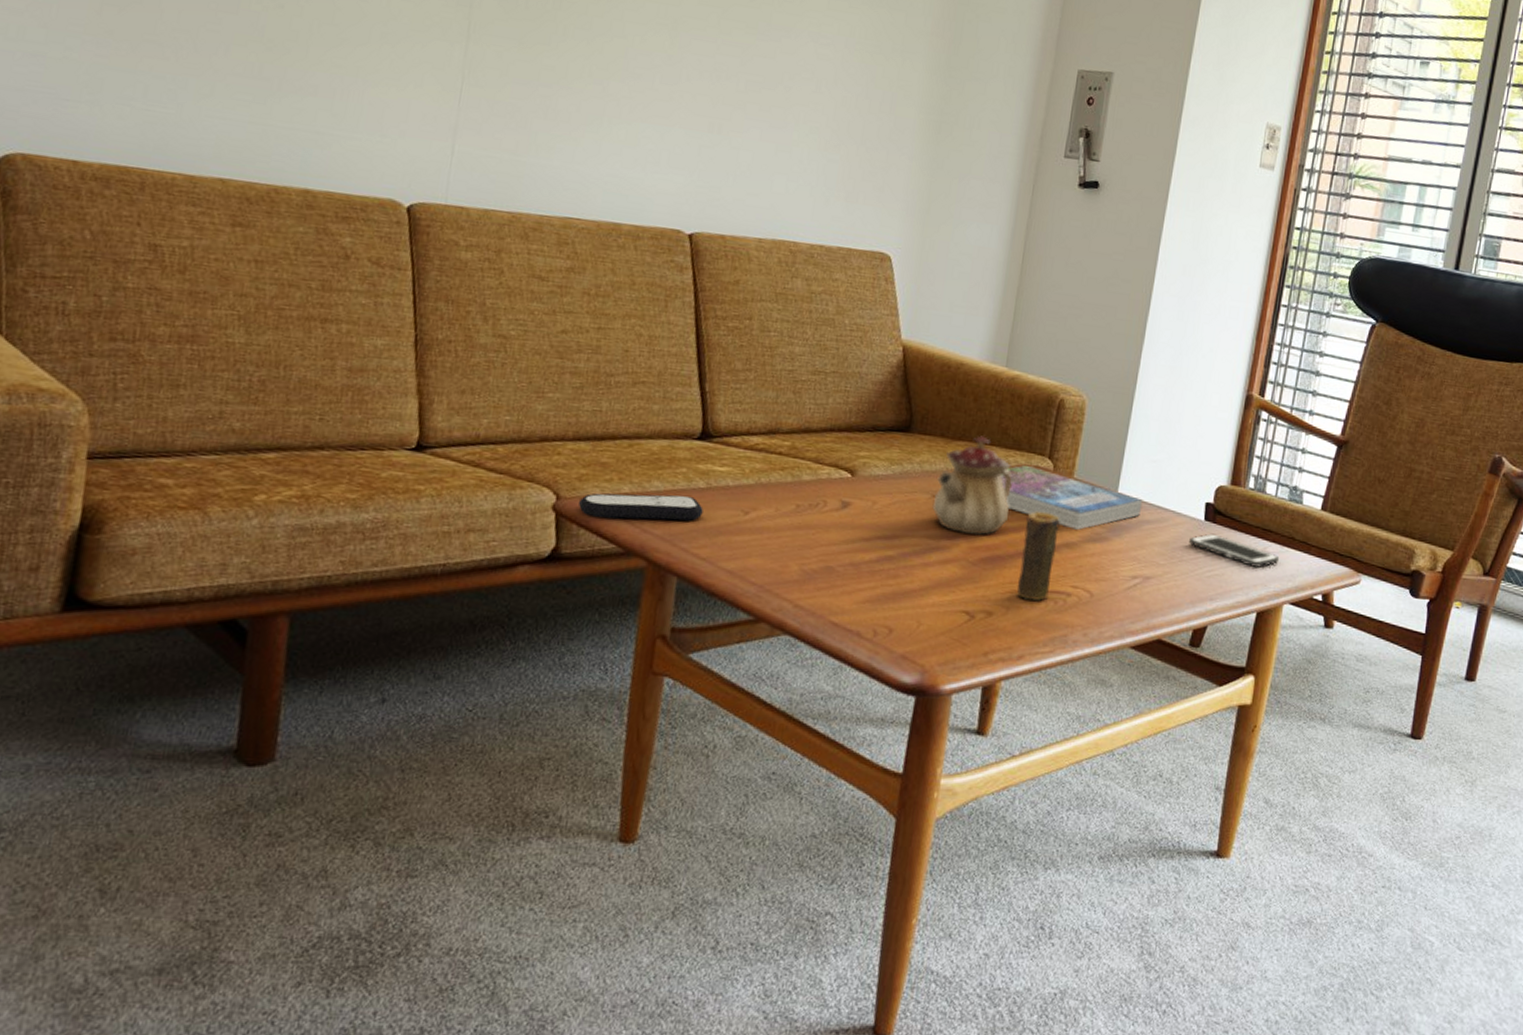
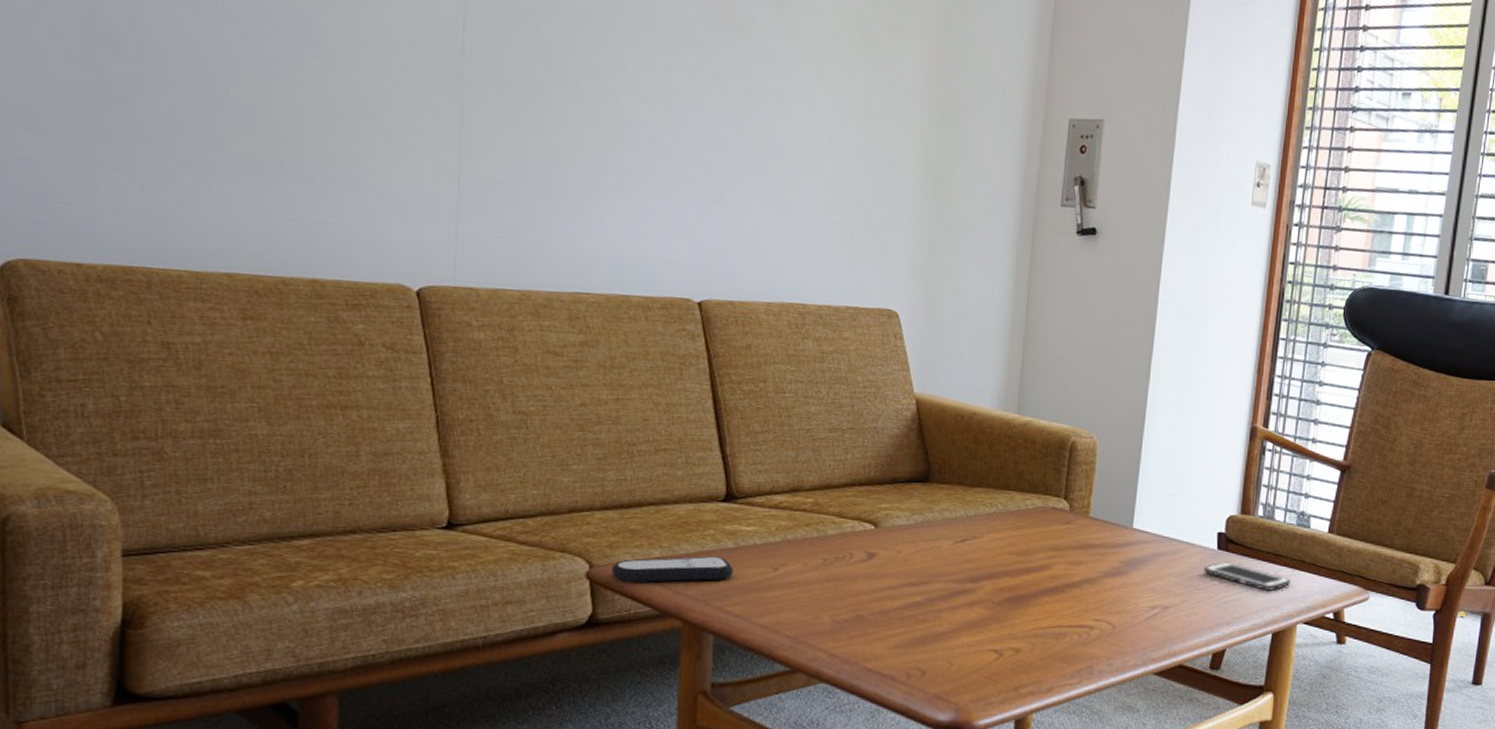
teapot: present [932,436,1012,536] -> none [955,481,1031,578]
book: present [999,465,1143,530] -> none [1018,507,1158,566]
candle: present [1017,512,1060,601] -> none [1041,551,1079,635]

